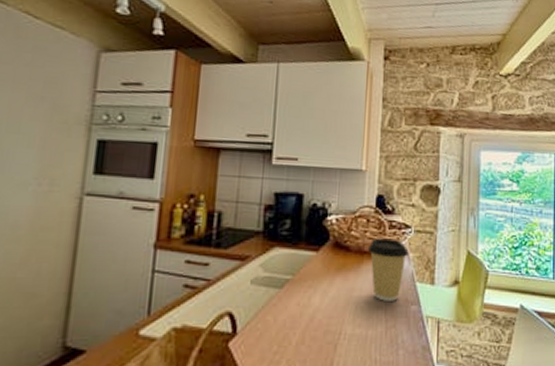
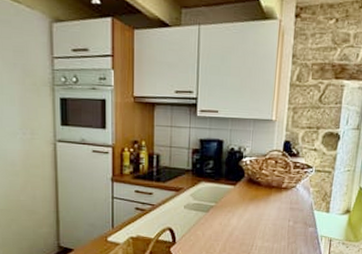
coffee cup: present [367,238,409,301] -> none [275,176,309,224]

